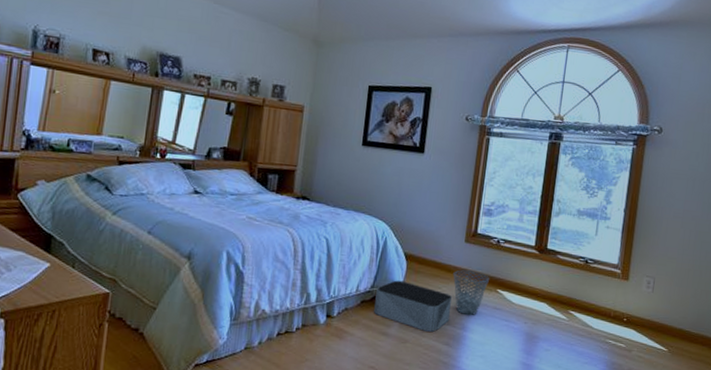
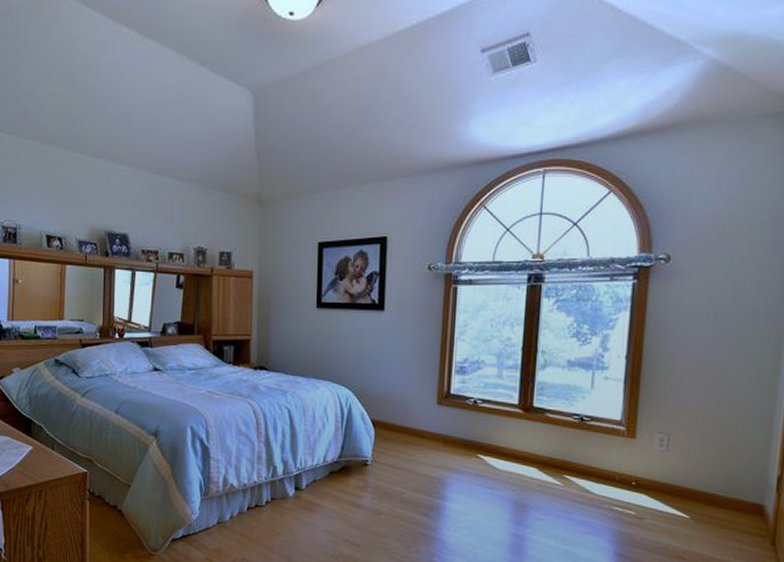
storage bin: present [374,280,453,332] -> none [344,449,428,502]
waste basket: present [453,270,489,316] -> none [426,435,467,484]

